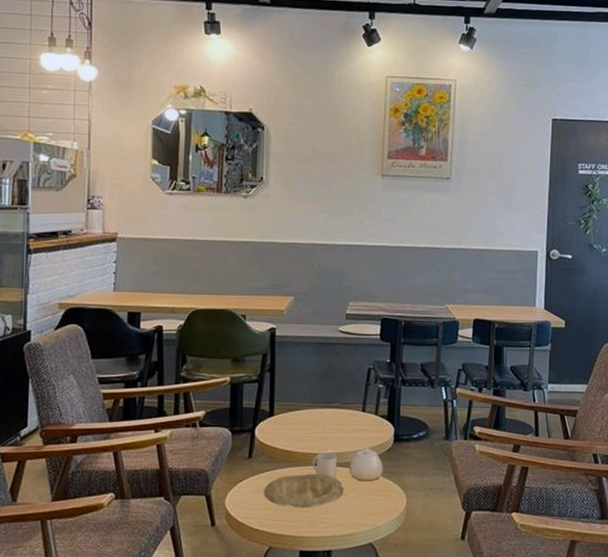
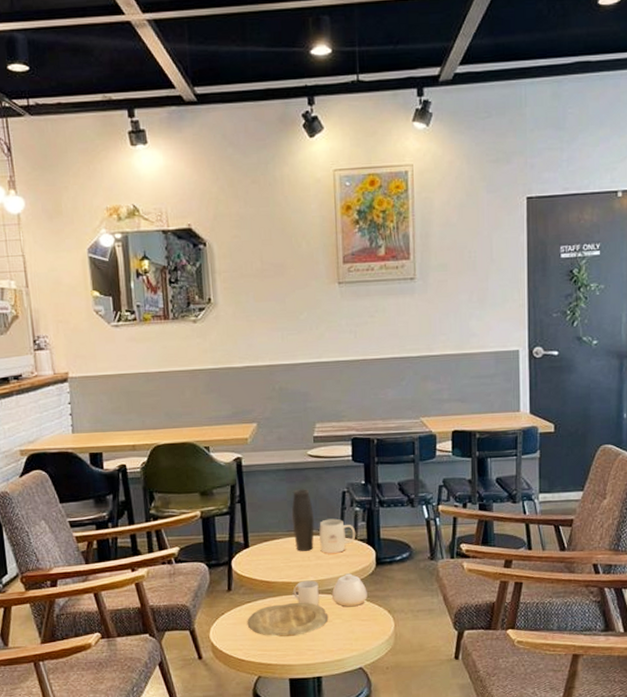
vase: none [317,363,339,423] -> present [291,489,314,551]
mug: none [342,393,378,428] -> present [319,518,356,554]

